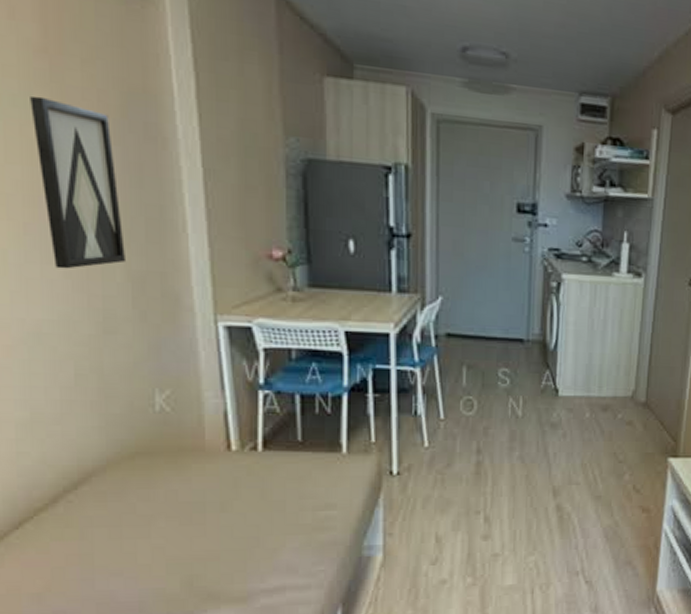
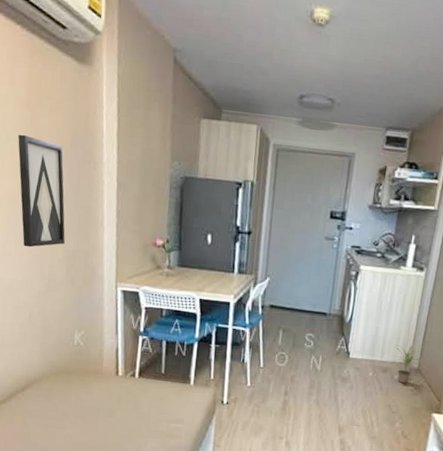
potted plant: none [615,373,652,423] -> present [395,344,425,383]

